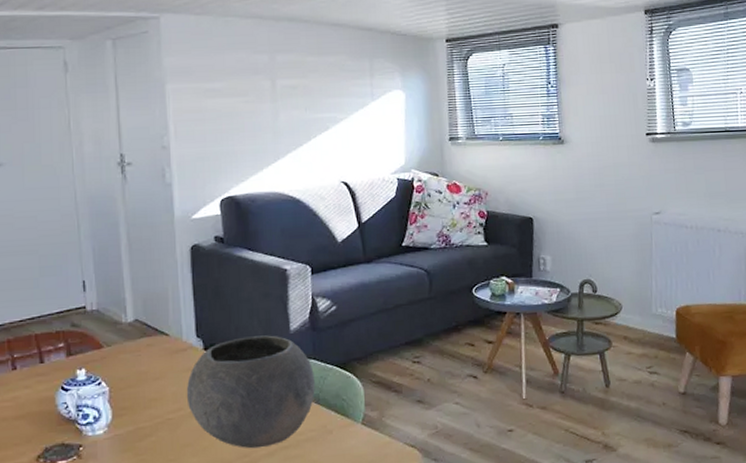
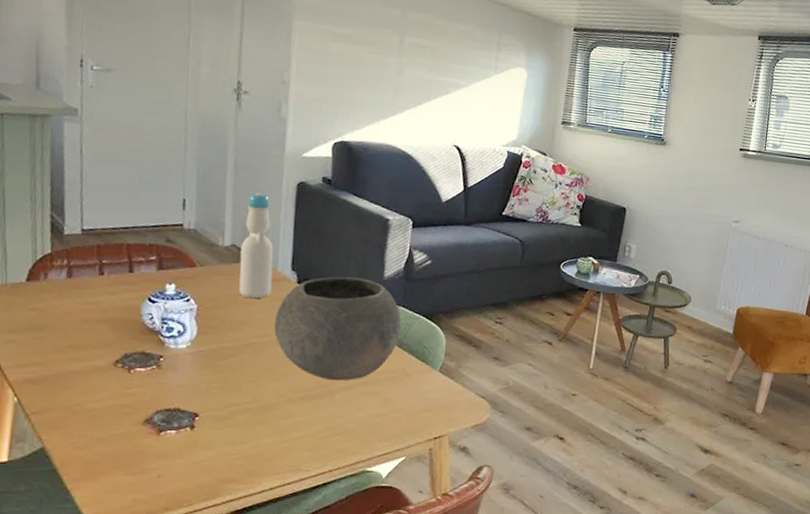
bottle: none [144,261,179,373] -> present [239,192,274,299]

